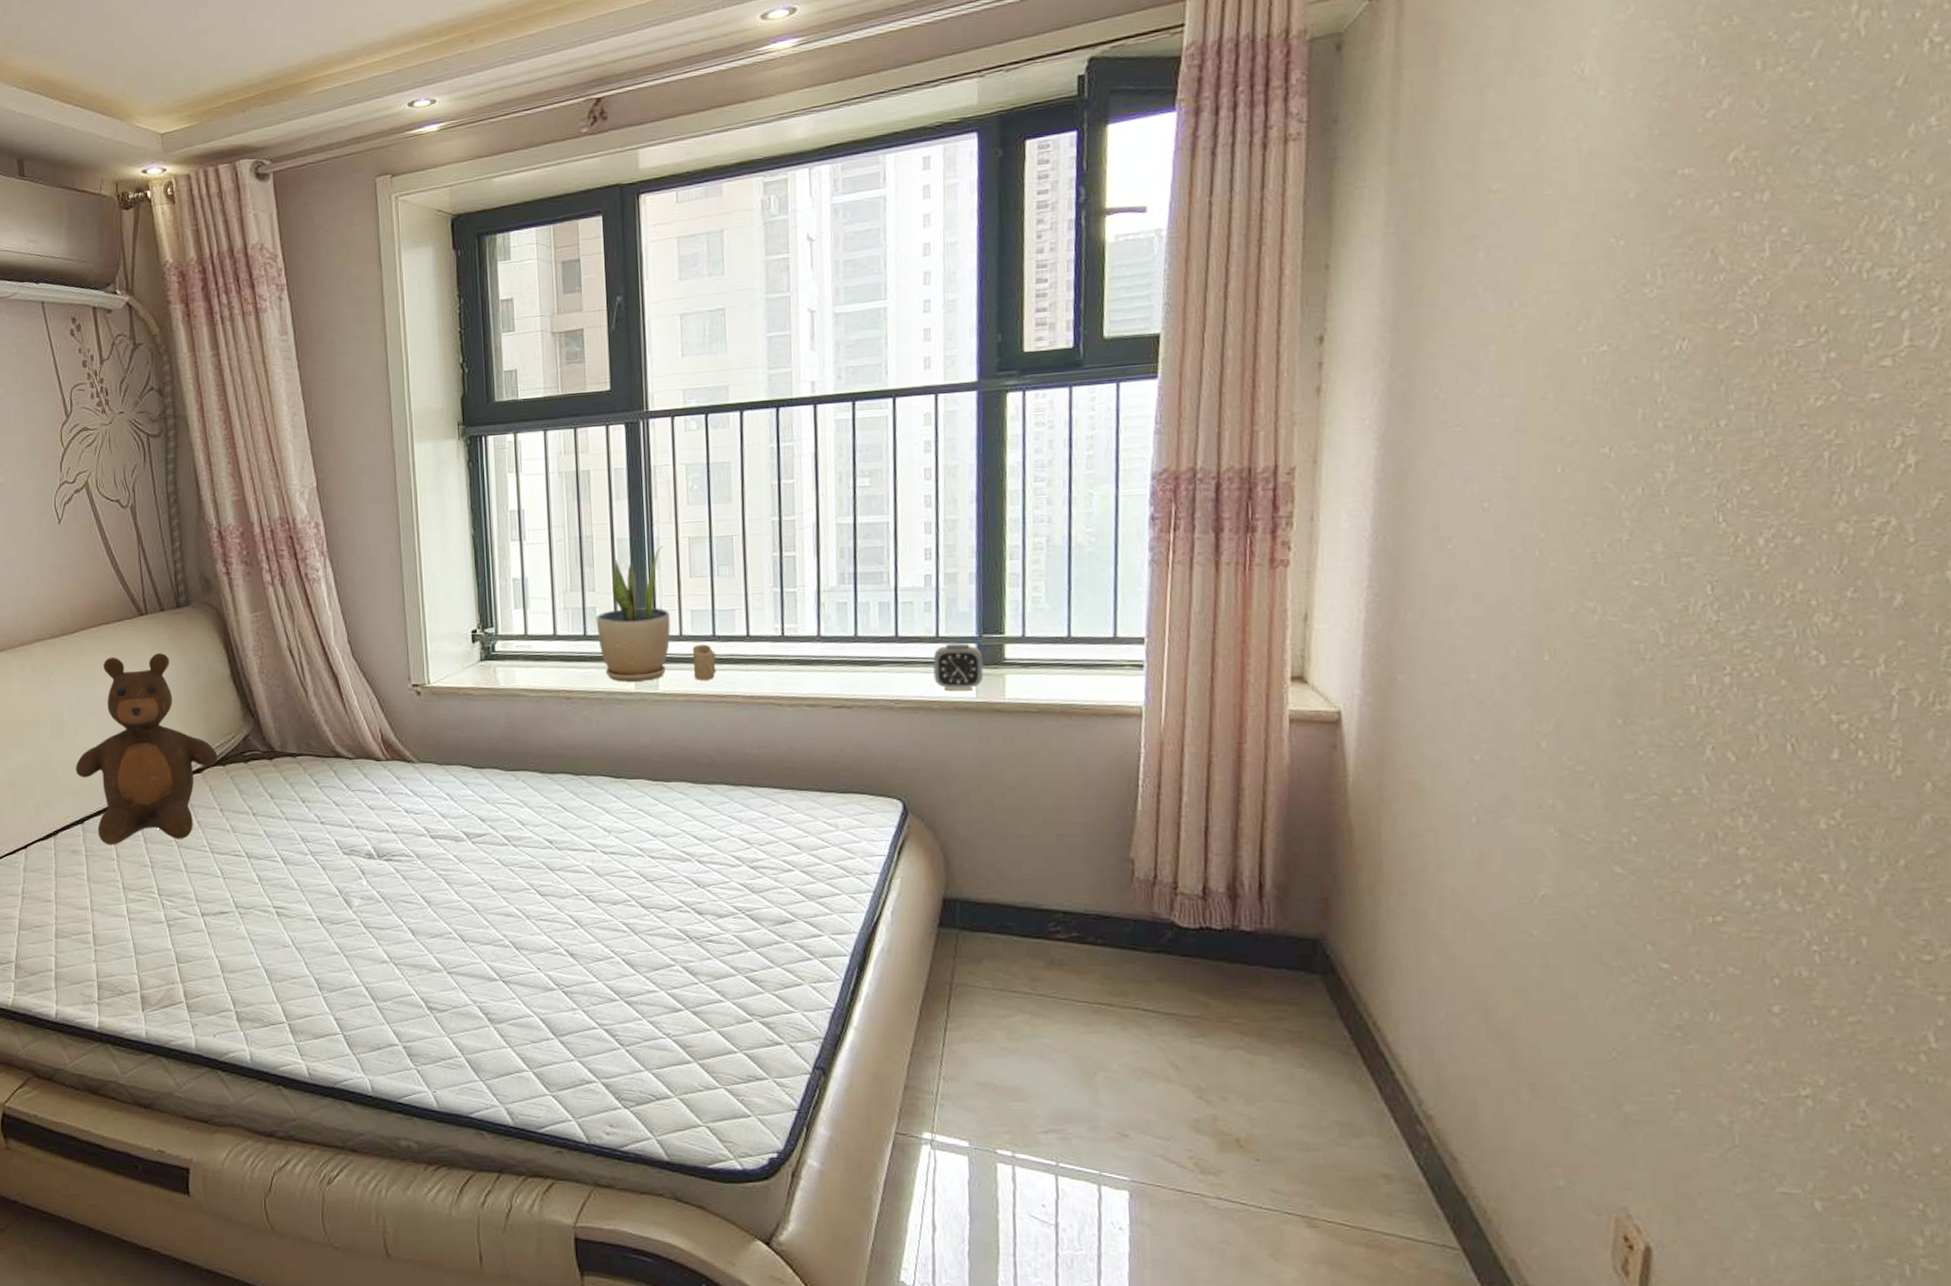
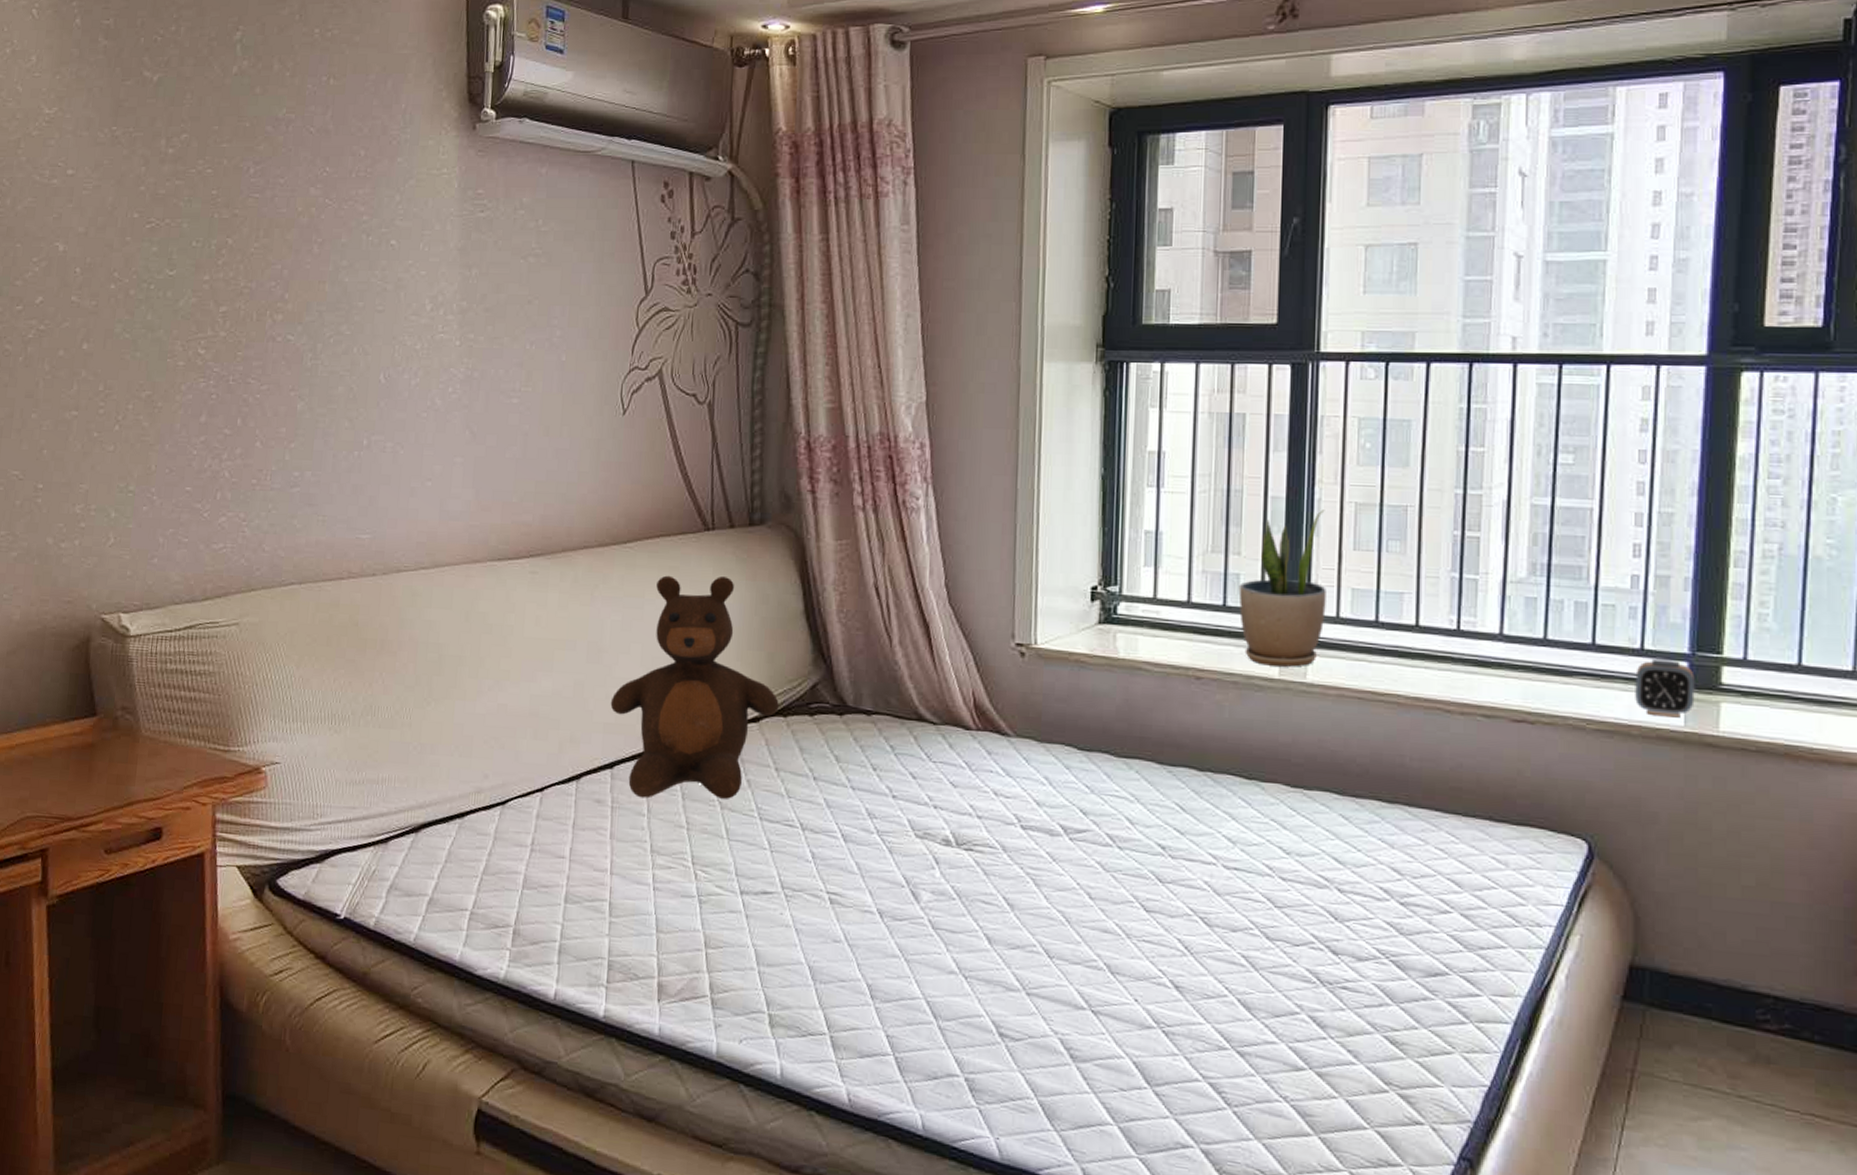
candle: present [692,644,717,680] -> none [1349,630,1377,673]

